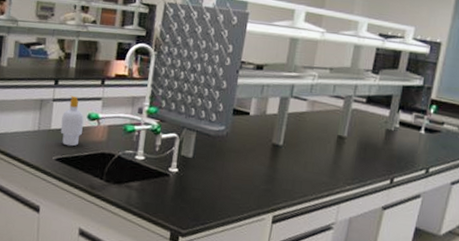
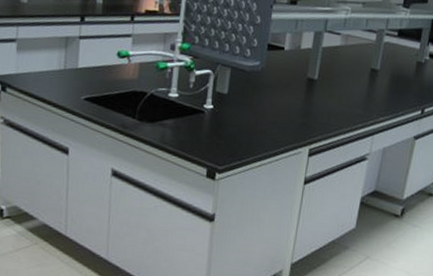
soap bottle: present [60,95,84,147] -> none [88,32,113,85]

